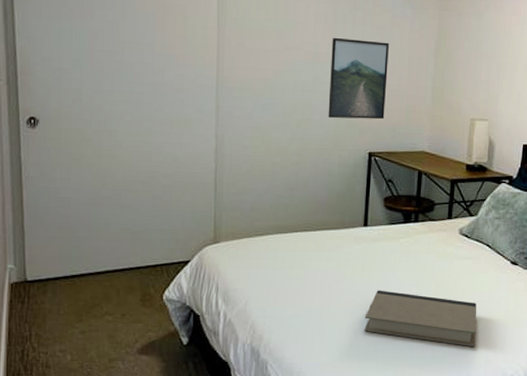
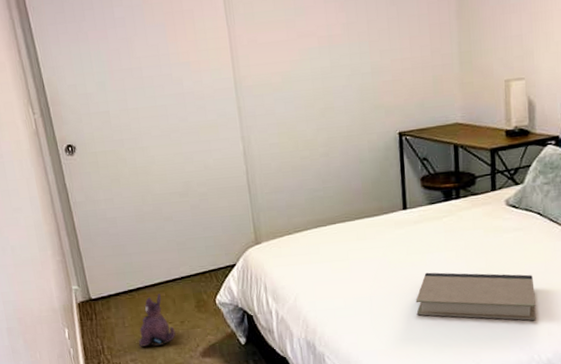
plush toy: none [72,283,114,338] -> present [139,294,176,347]
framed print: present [328,37,389,120] -> none [344,12,411,103]

